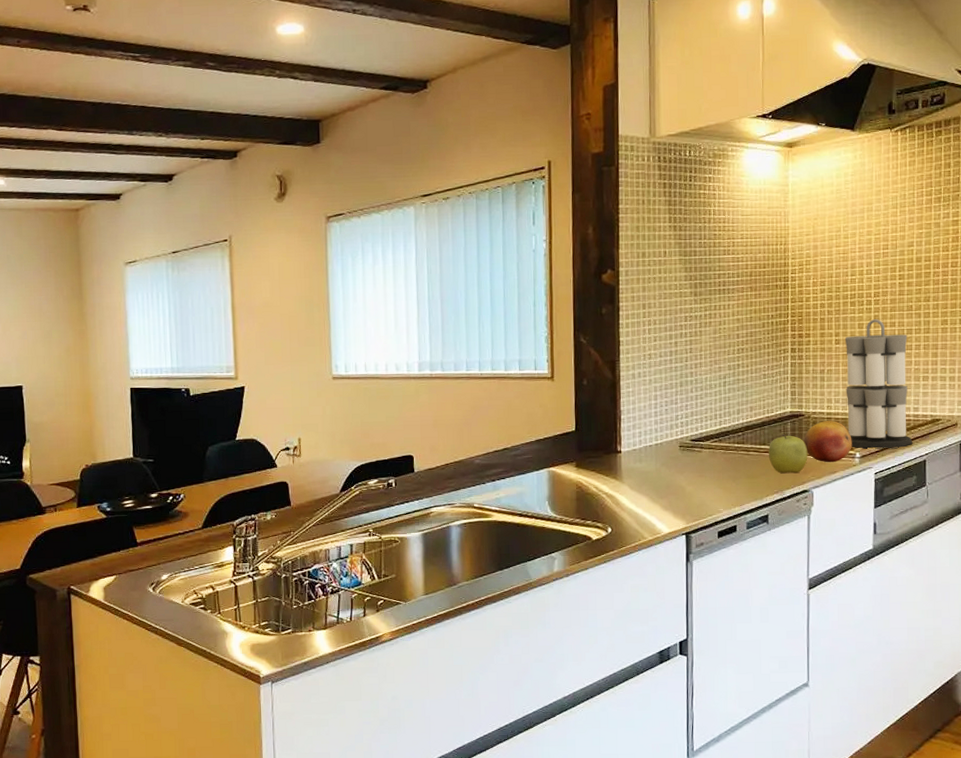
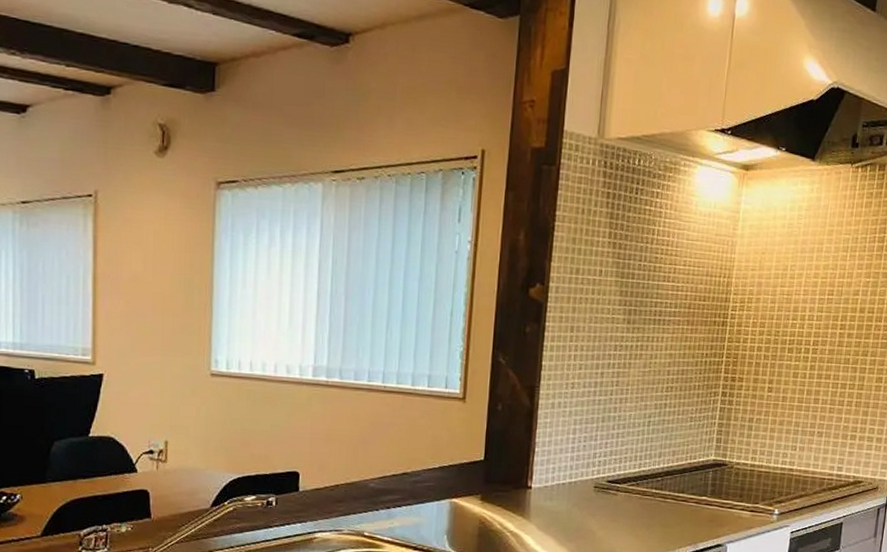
fruit: present [768,434,808,474] -> none [685,483,727,526]
fruit: present [803,420,852,463] -> none [723,472,773,518]
spice rack: present [844,319,913,449] -> none [769,369,841,508]

